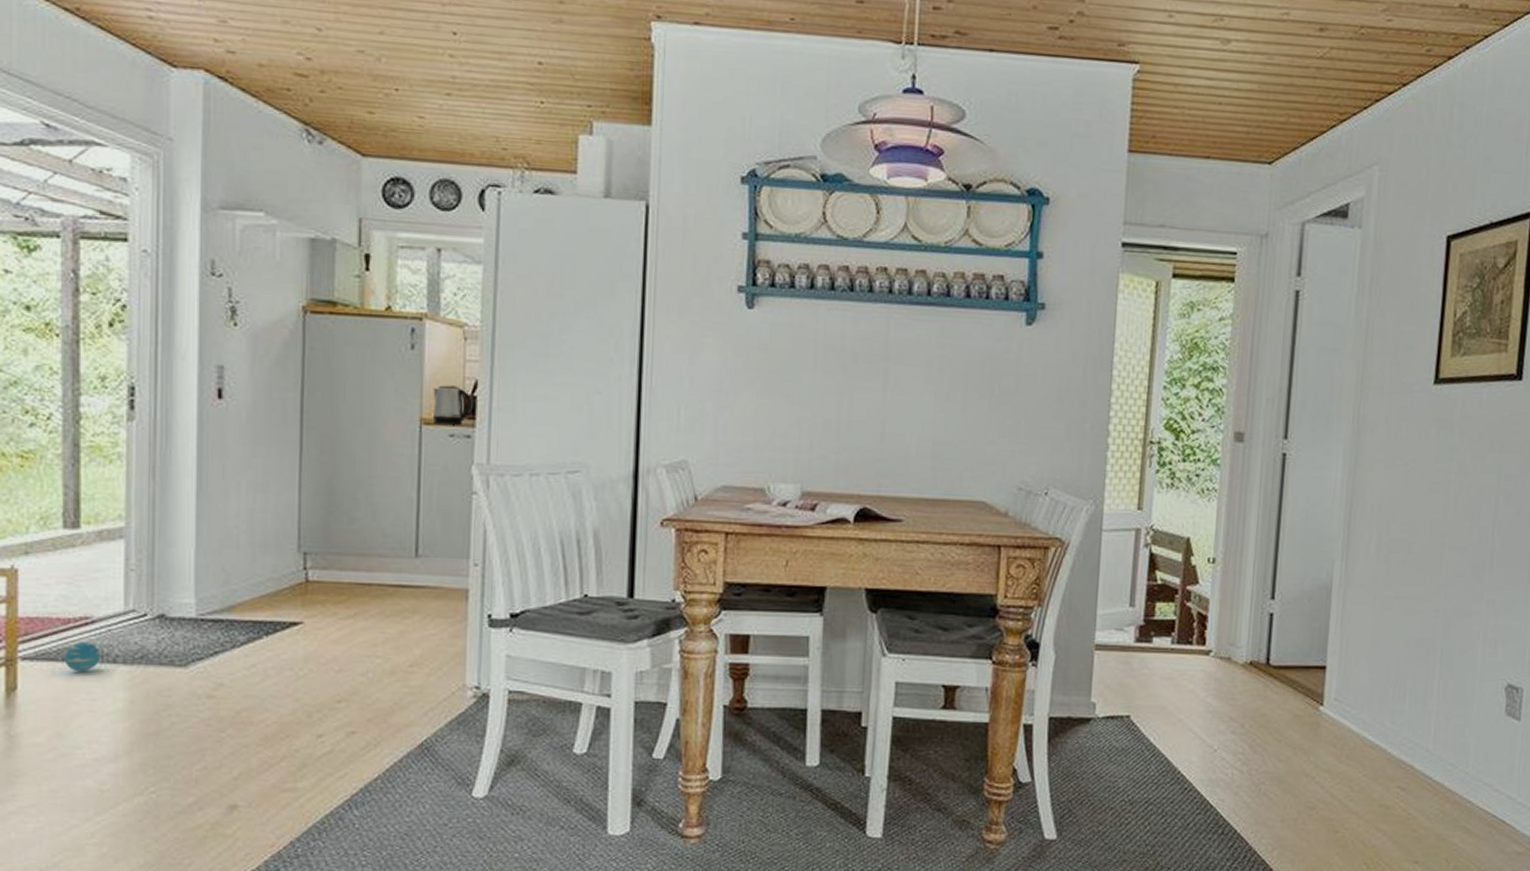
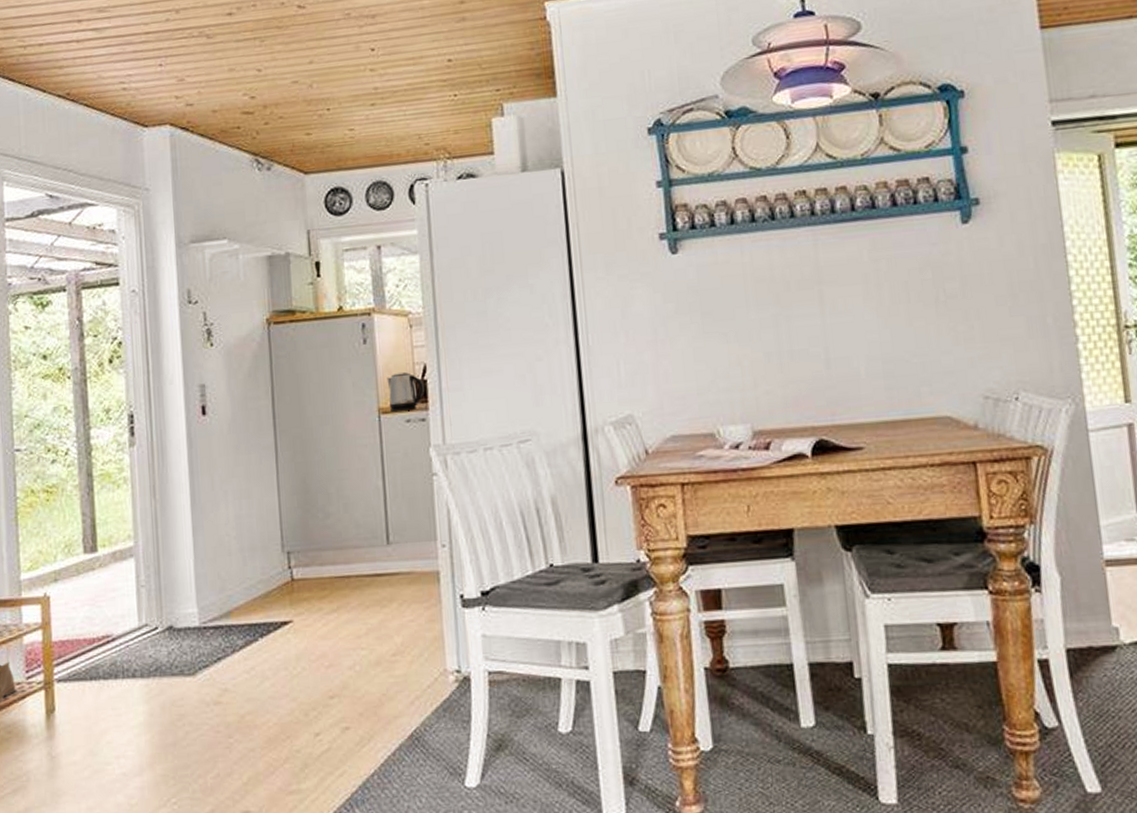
toy ball: present [64,642,101,672] -> none [92,660,122,690]

